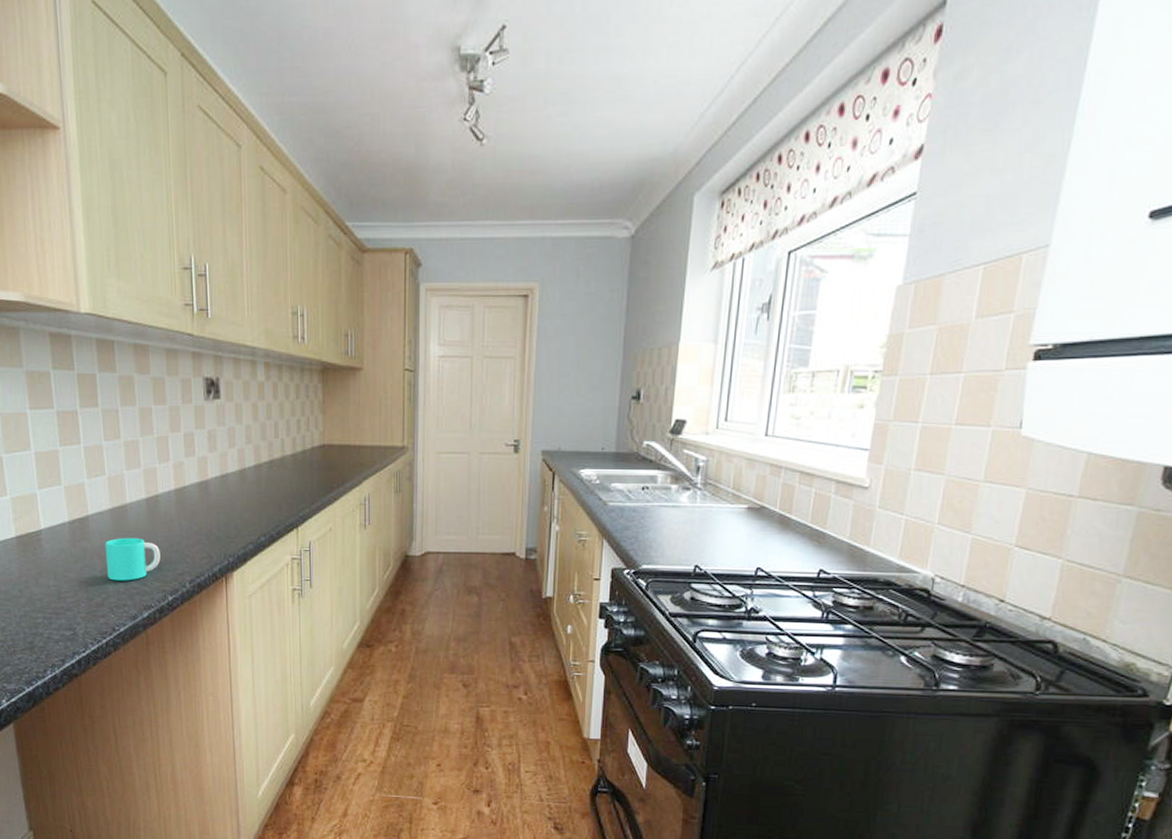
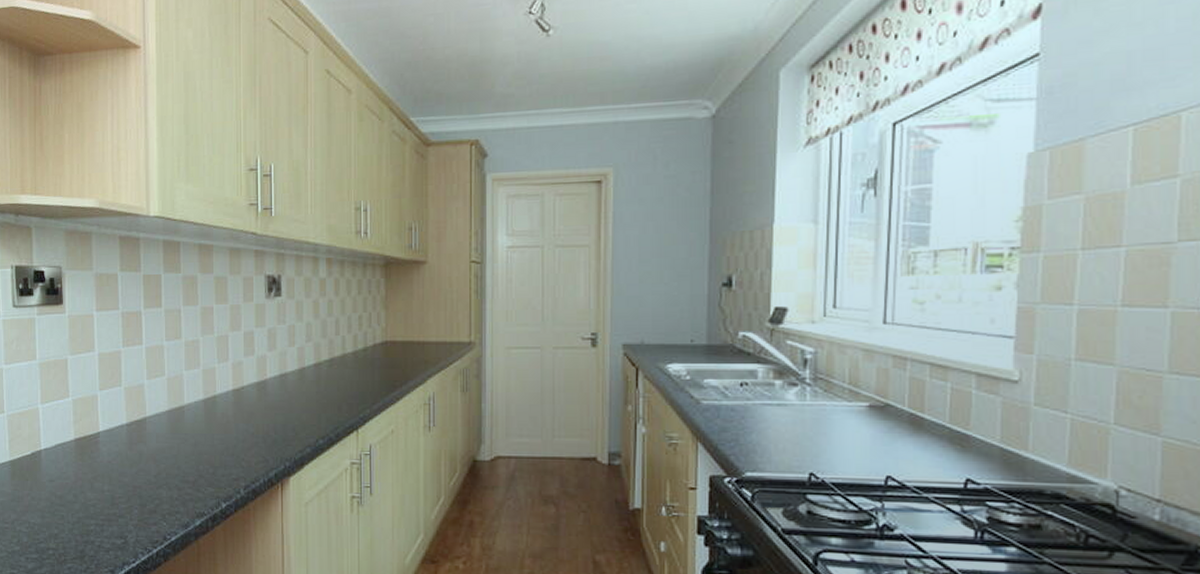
cup: present [105,537,161,581] -> none [161,440,216,486]

